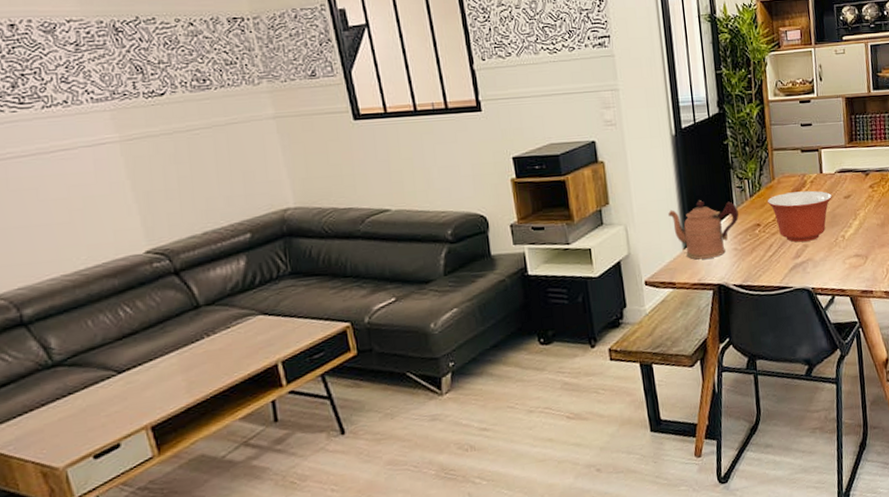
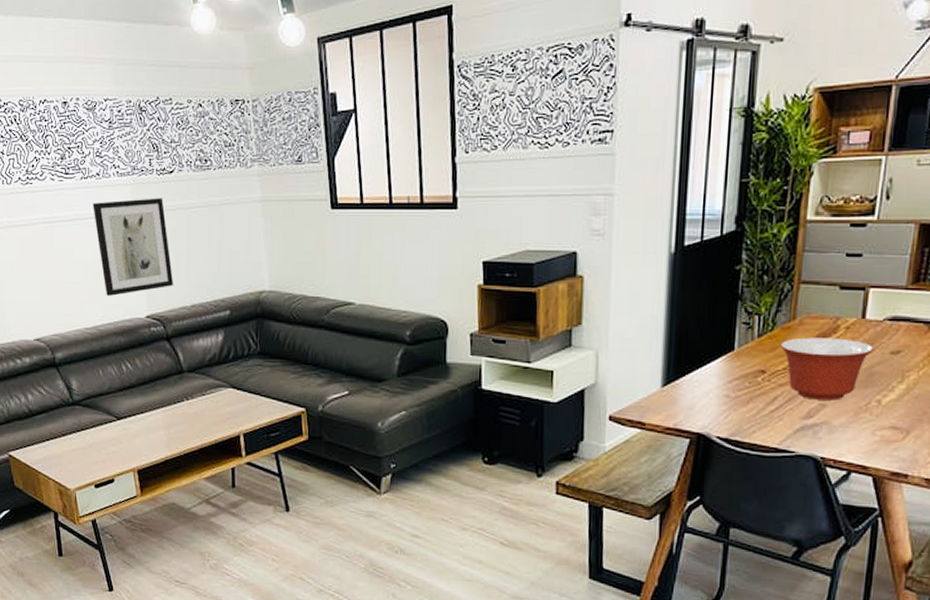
wall art: none [61,122,178,235] -> present [93,198,174,296]
coffeepot: present [668,200,739,260] -> none [650,333,739,402]

